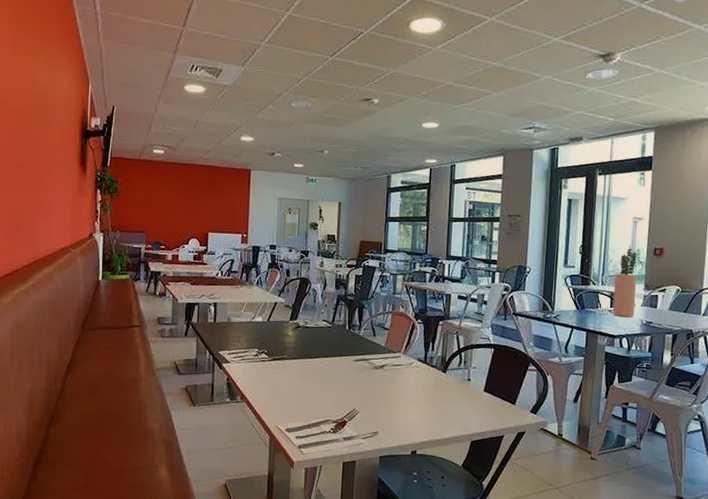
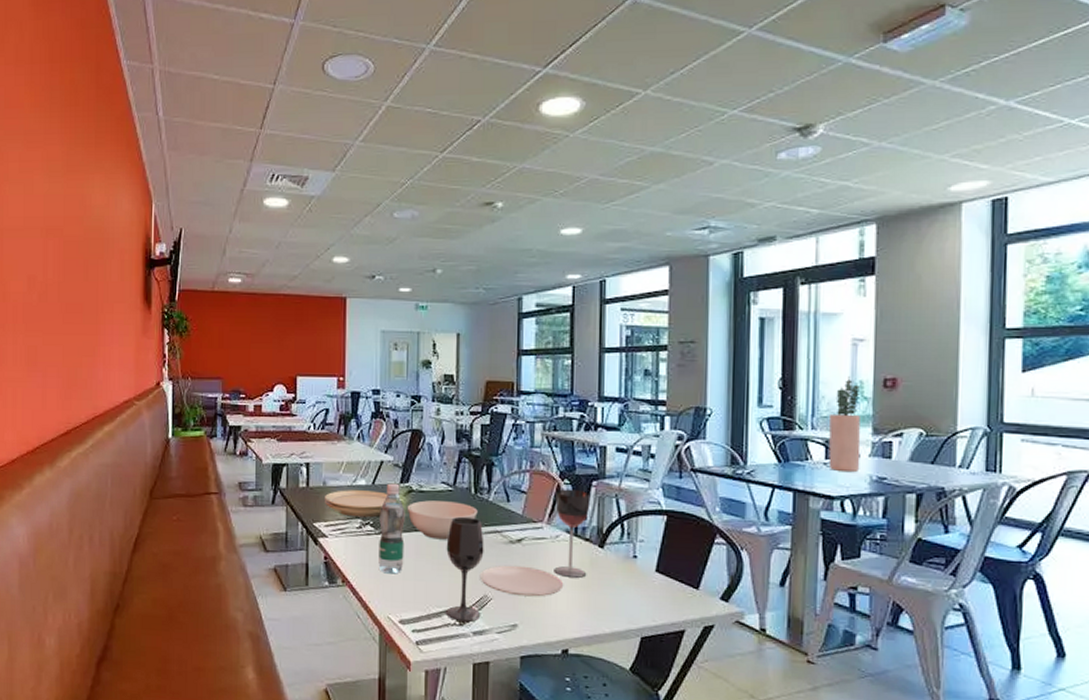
plate: none [229,325,280,348] -> present [325,490,388,518]
bottle: none [270,320,293,393] -> present [378,483,405,574]
bowl: none [294,334,350,366] -> present [407,500,478,540]
wine glass: none [323,347,355,430] -> present [446,516,484,622]
plate: none [350,385,415,411] -> present [479,565,564,597]
wineglass: none [407,327,438,396] -> present [554,489,591,578]

